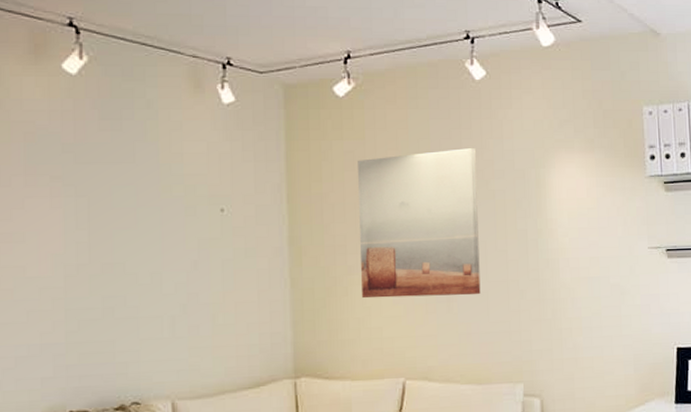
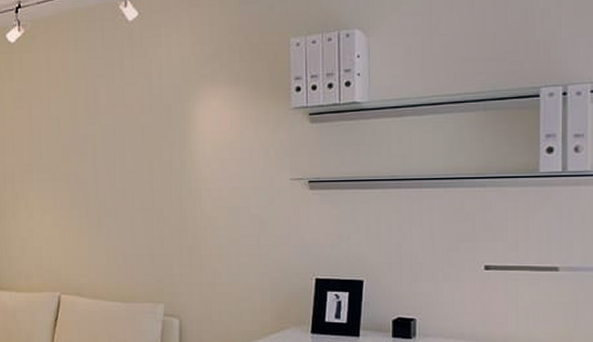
wall art: present [358,148,481,299] -> none [25,85,128,221]

